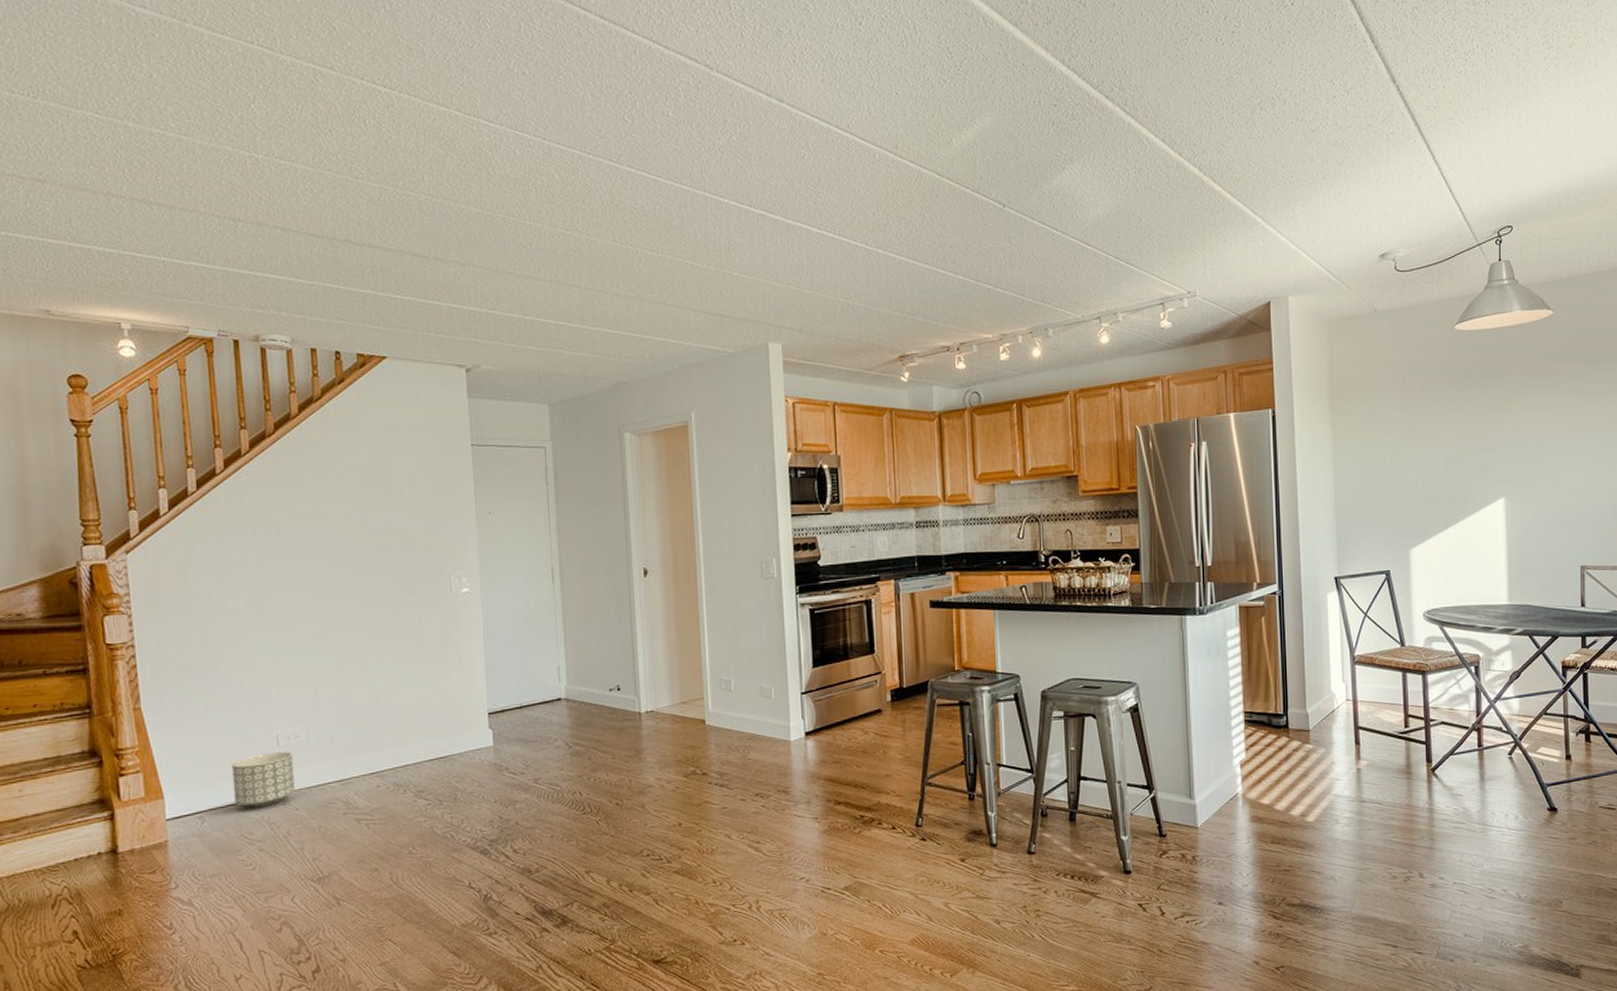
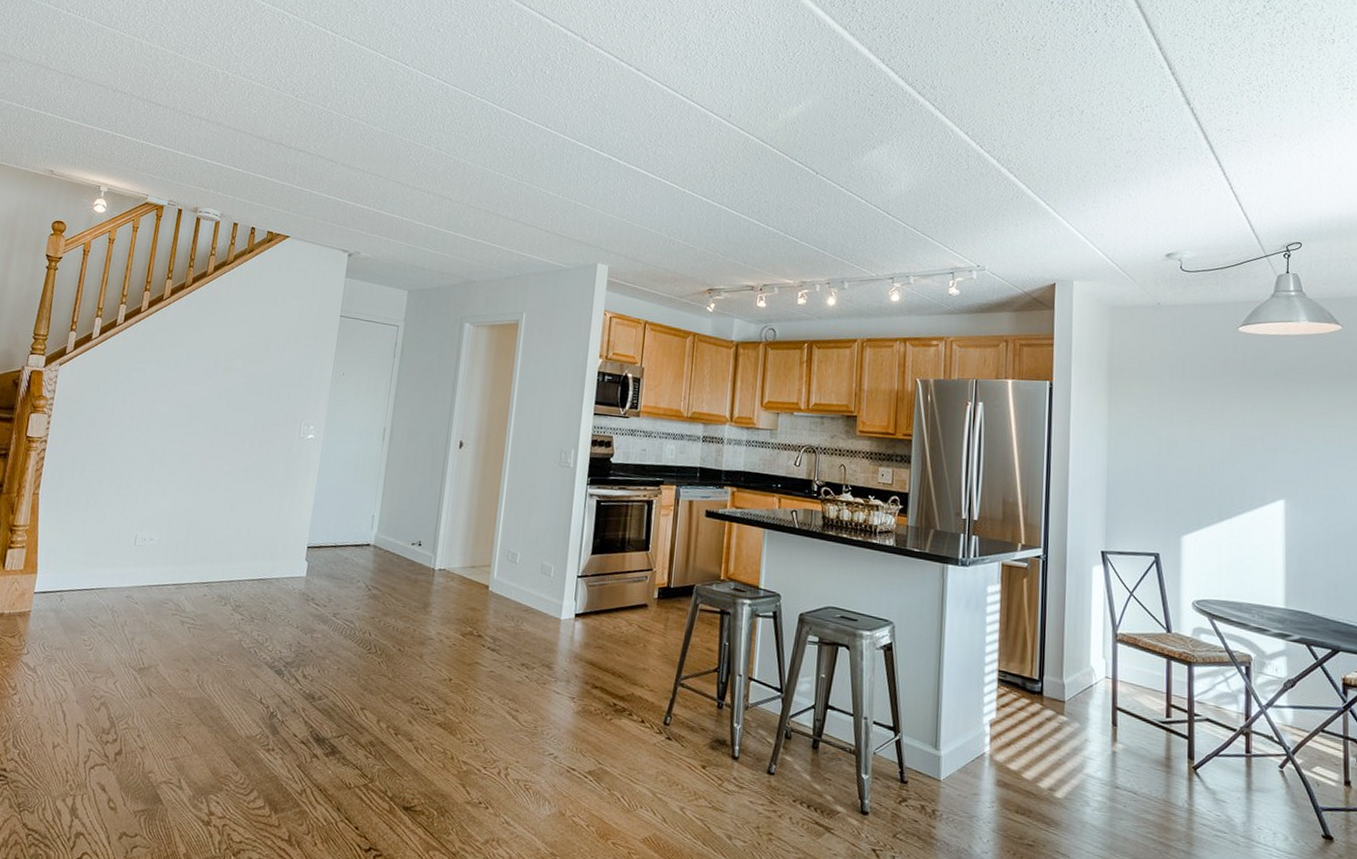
planter: present [231,752,295,808] -> none [89,549,144,596]

